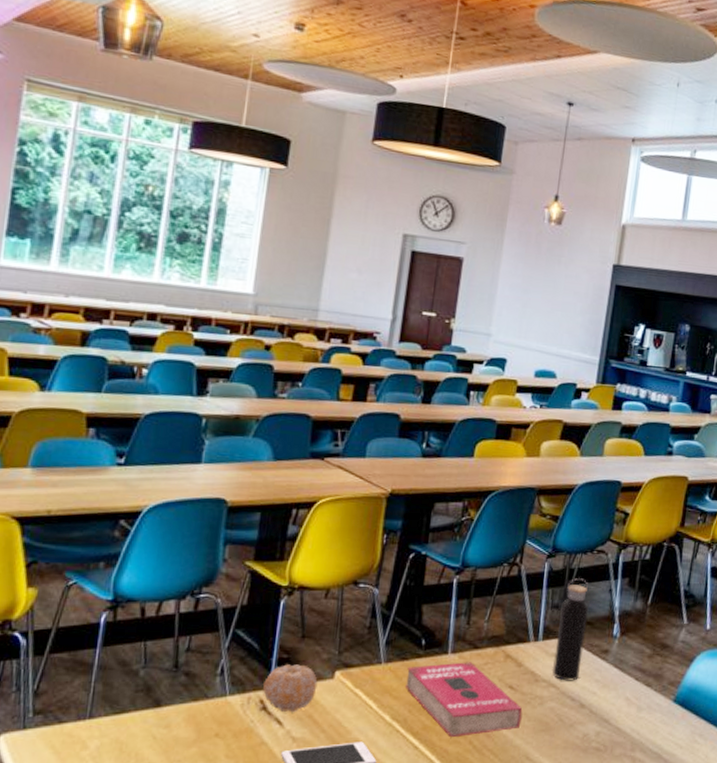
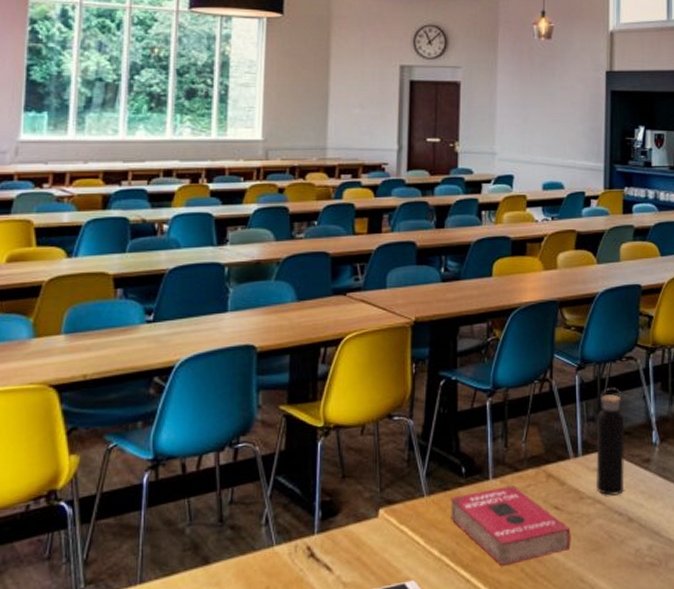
fruit: present [263,664,318,713] -> none [309,506,363,557]

